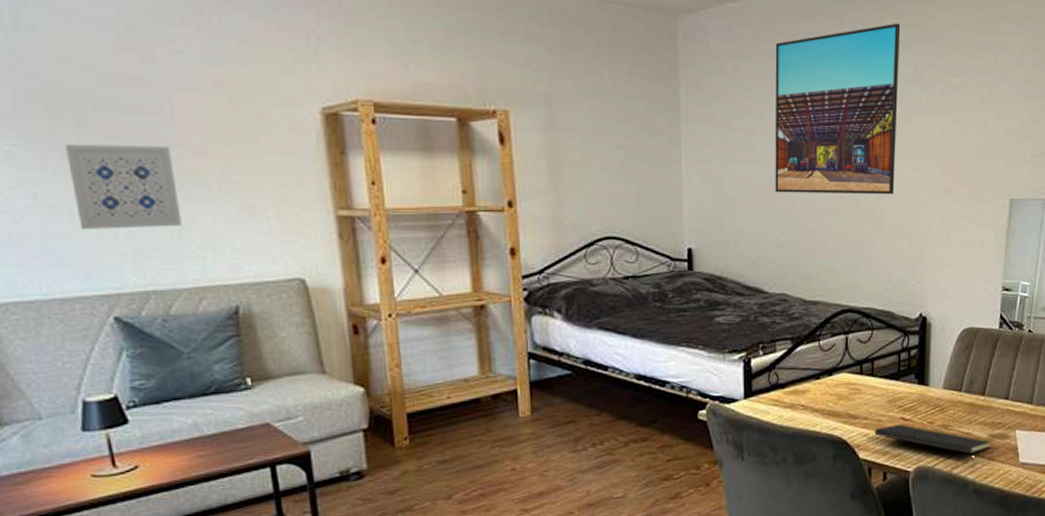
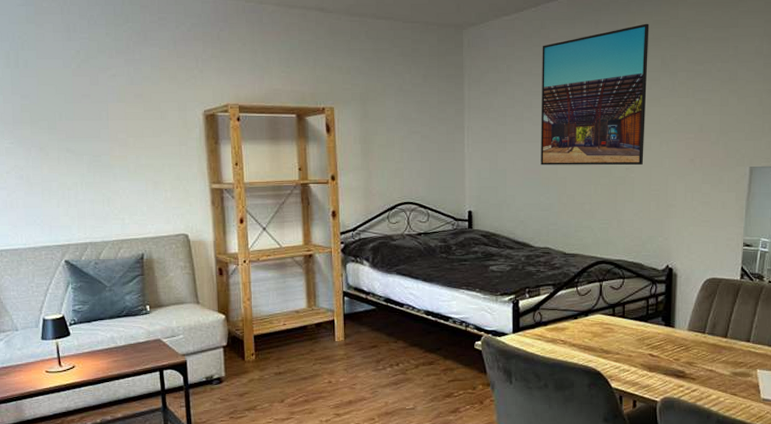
wall art: present [66,144,182,229] -> none [42,141,110,199]
notepad: present [874,424,992,467] -> none [625,360,735,401]

